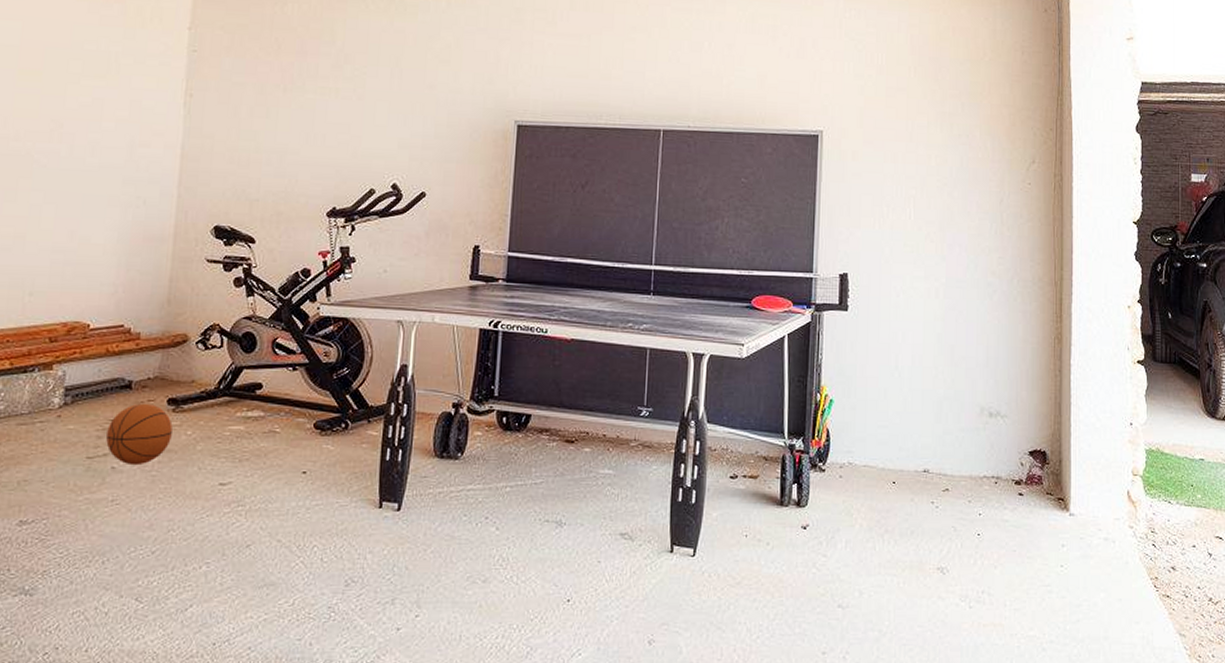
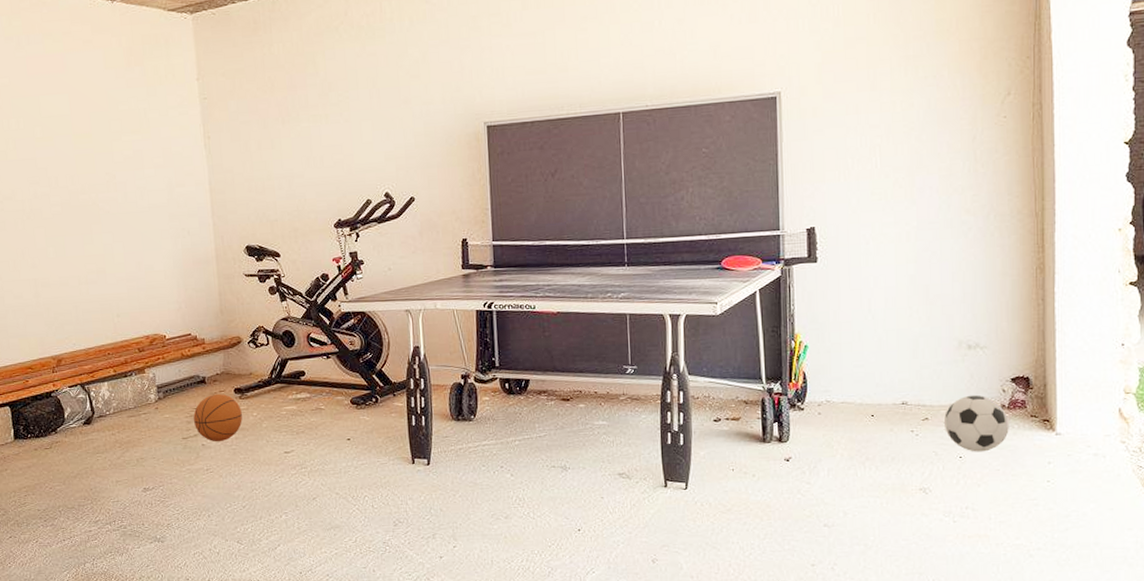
soccer ball: none [964,466,1026,530] -> present [944,395,1009,452]

